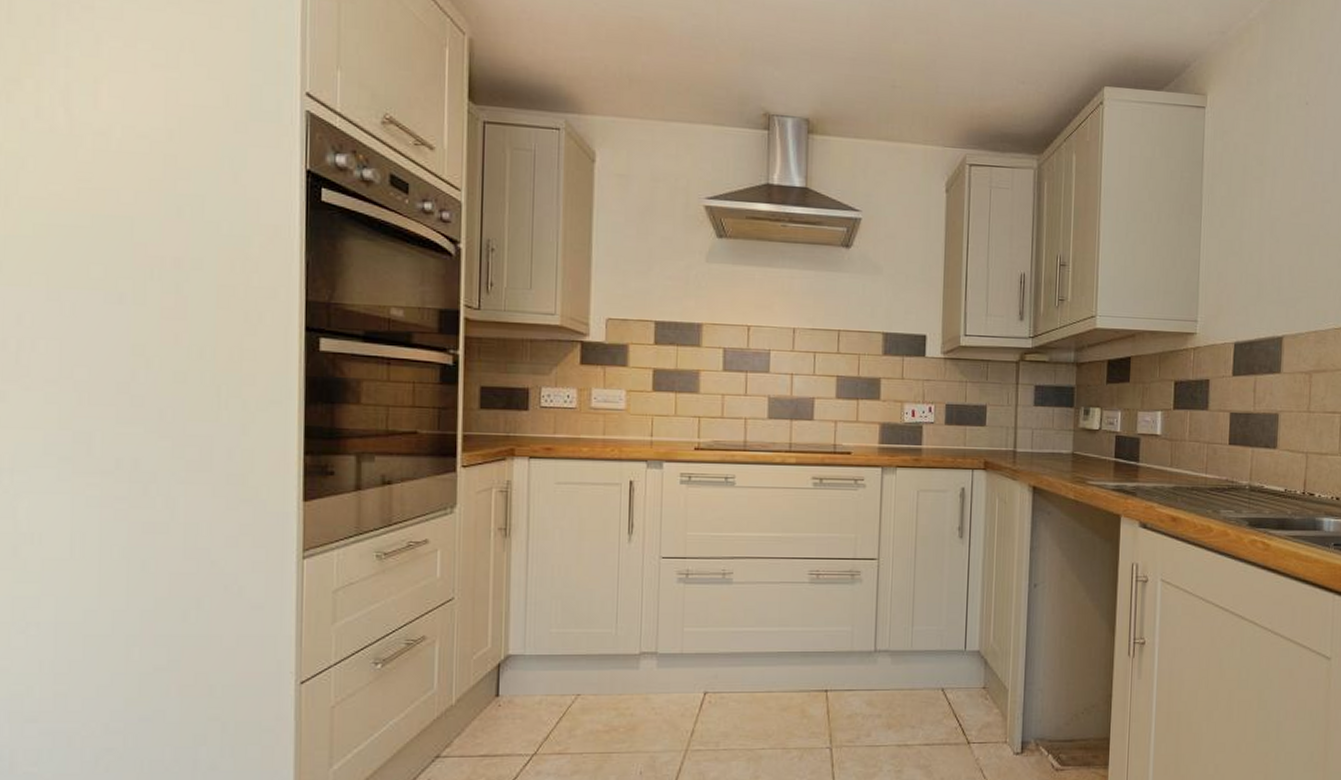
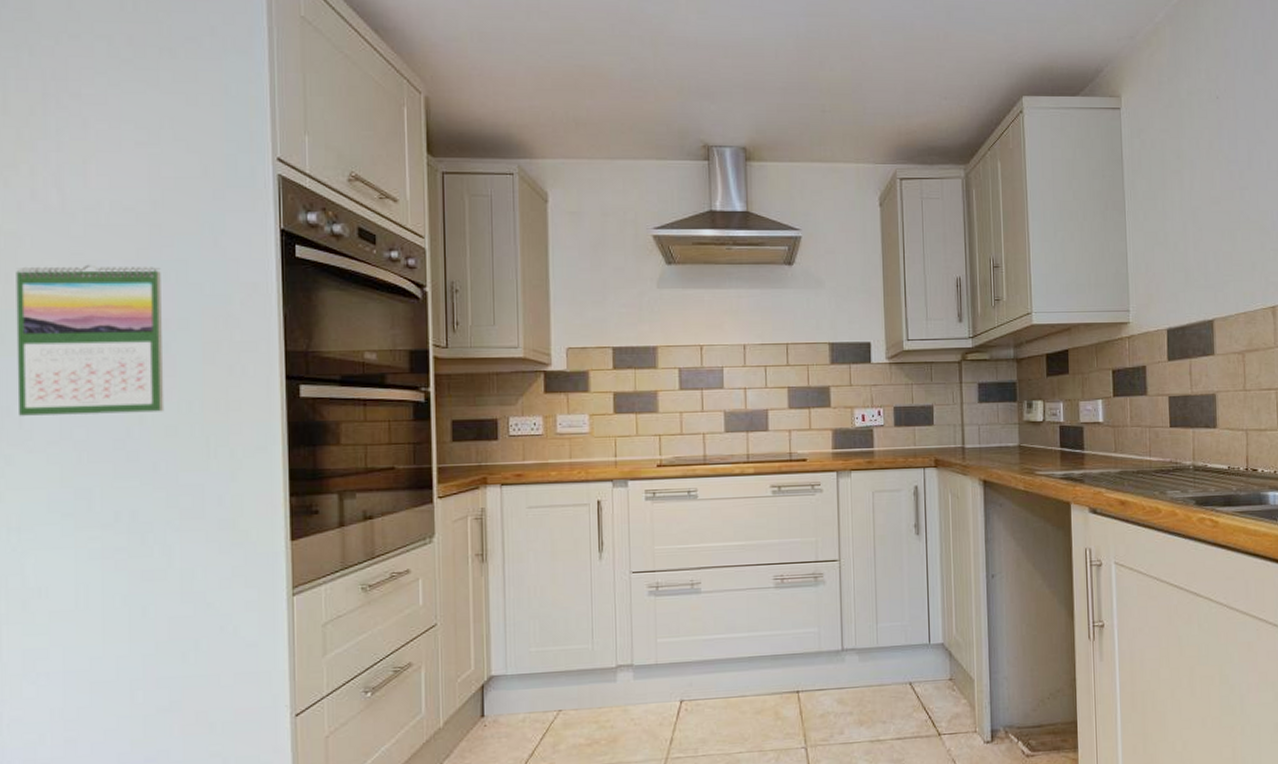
calendar: none [14,190,175,356] -> present [16,264,165,416]

